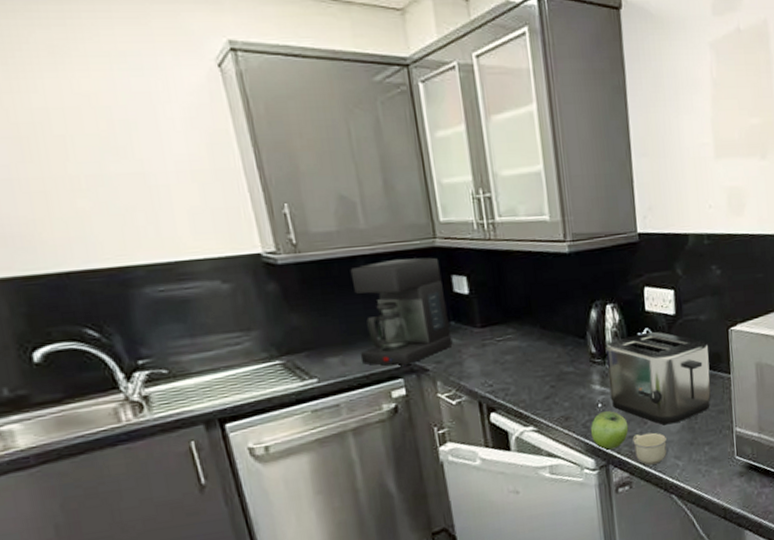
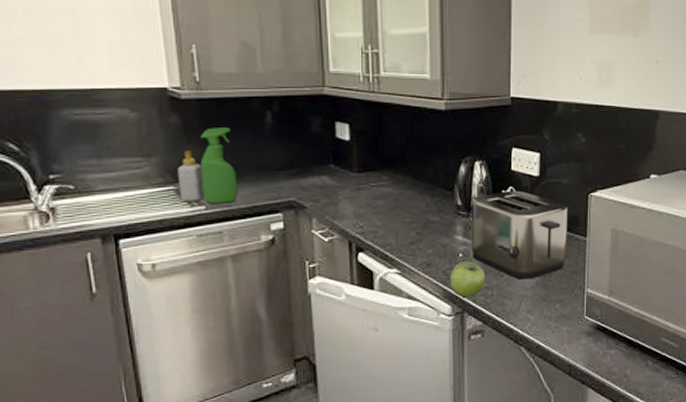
soap bottle: none [282,320,315,376] -> present [177,150,204,201]
spray bottle: none [304,291,353,376] -> present [200,127,238,204]
coffee maker: present [350,257,453,366] -> none [244,102,331,201]
cup: present [632,432,667,465] -> none [488,285,520,316]

